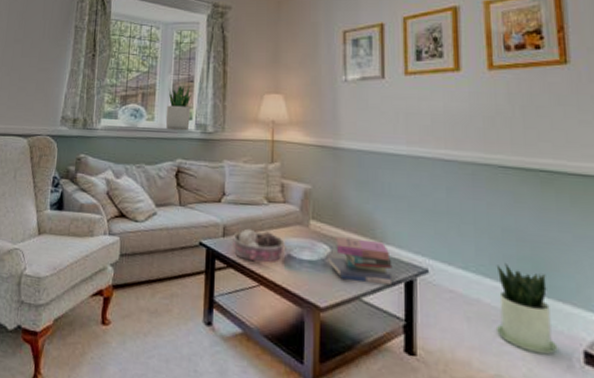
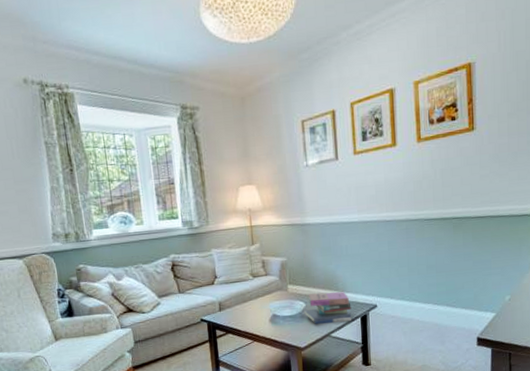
planter: present [165,85,191,131] -> none [152,187,177,231]
decorative basket: present [233,228,285,263] -> none [228,300,270,326]
planter: present [495,262,558,355] -> none [422,289,461,346]

